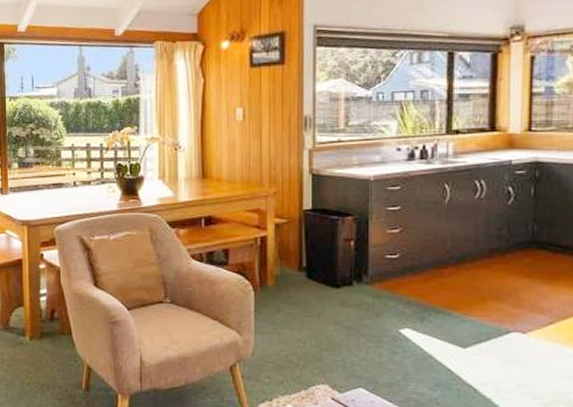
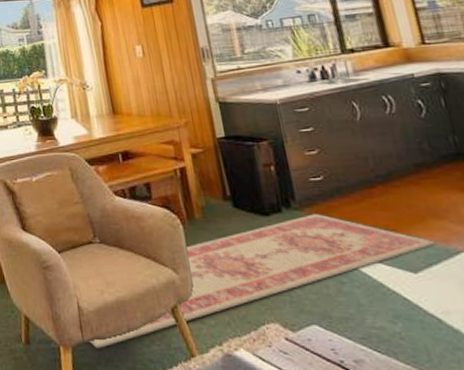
rug: none [147,289,490,398] -> present [89,214,436,348]

